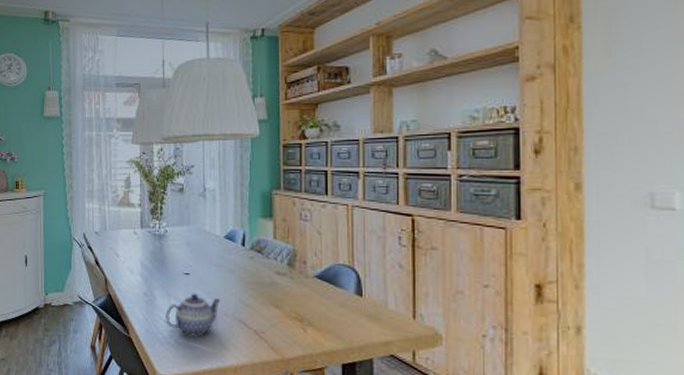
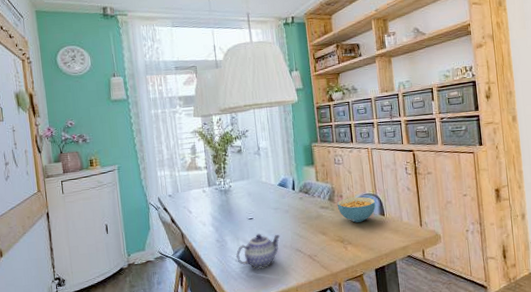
cereal bowl: none [298,265,350,300] -> present [337,196,375,223]

